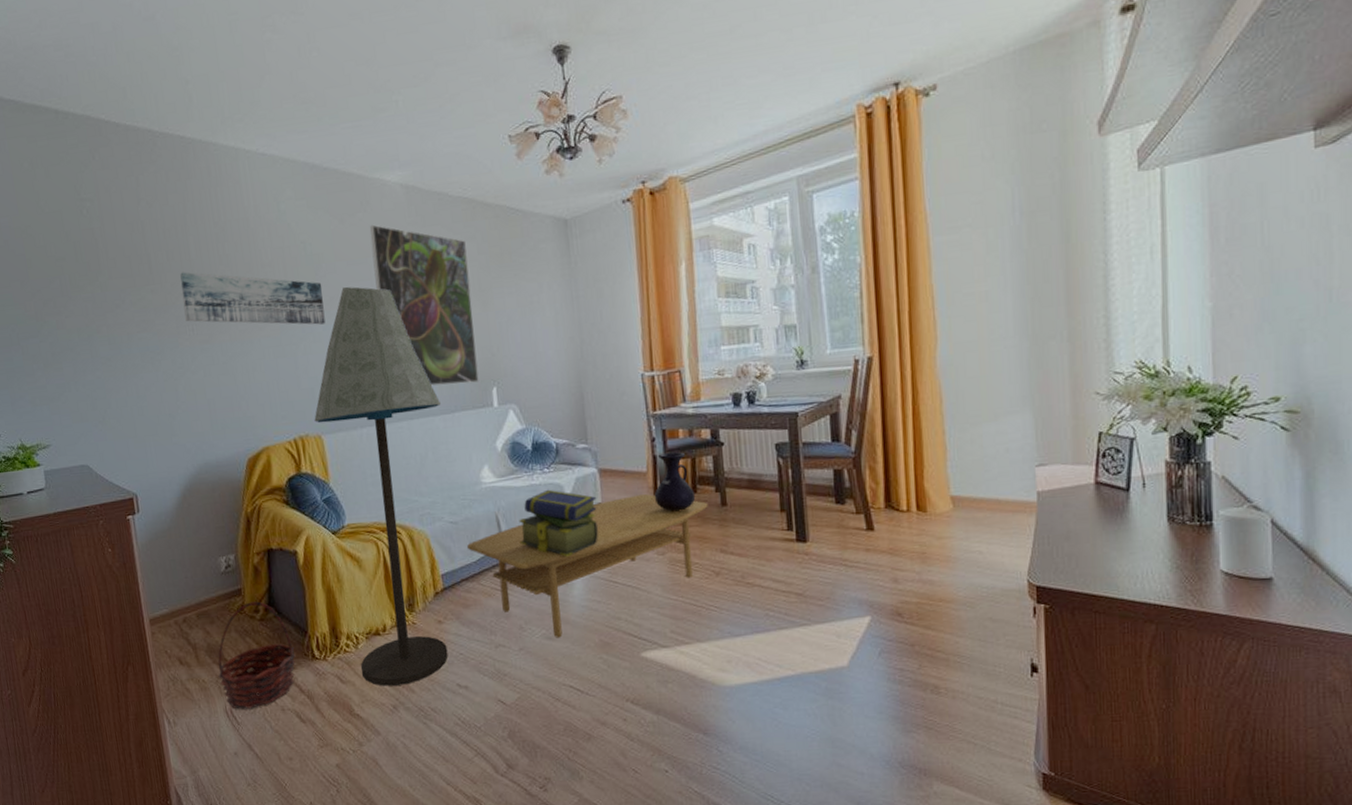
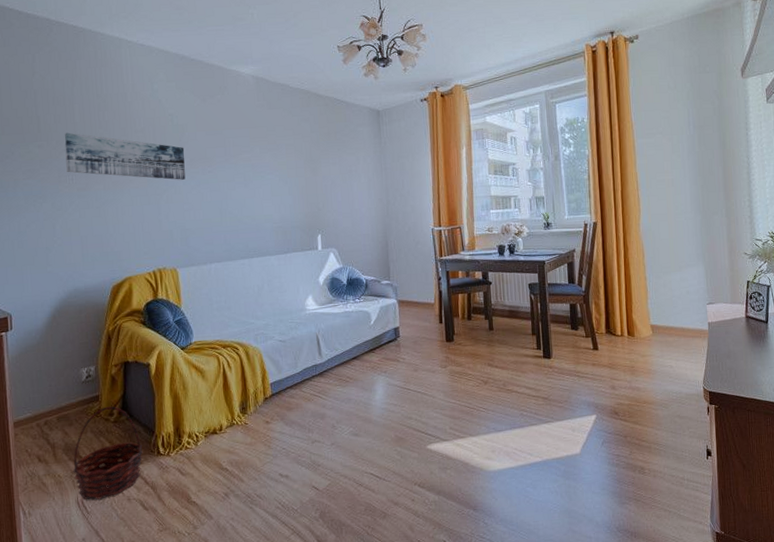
floor lamp: present [314,286,449,686] -> none [171,151,276,477]
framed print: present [369,224,479,386] -> none [226,105,307,232]
coffee table: present [466,494,708,638] -> none [292,320,479,435]
stack of books: present [519,489,598,557] -> none [335,315,396,369]
vase: present [654,451,696,512] -> none [439,288,470,334]

